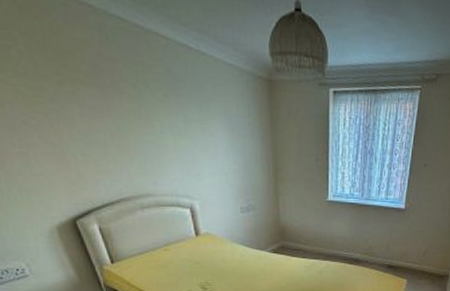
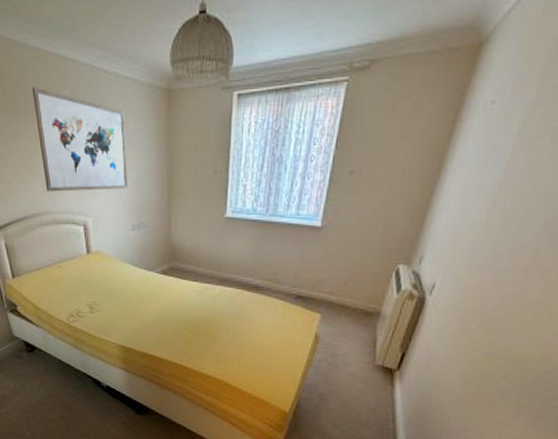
wall art: none [118,60,234,174] -> present [32,87,128,192]

